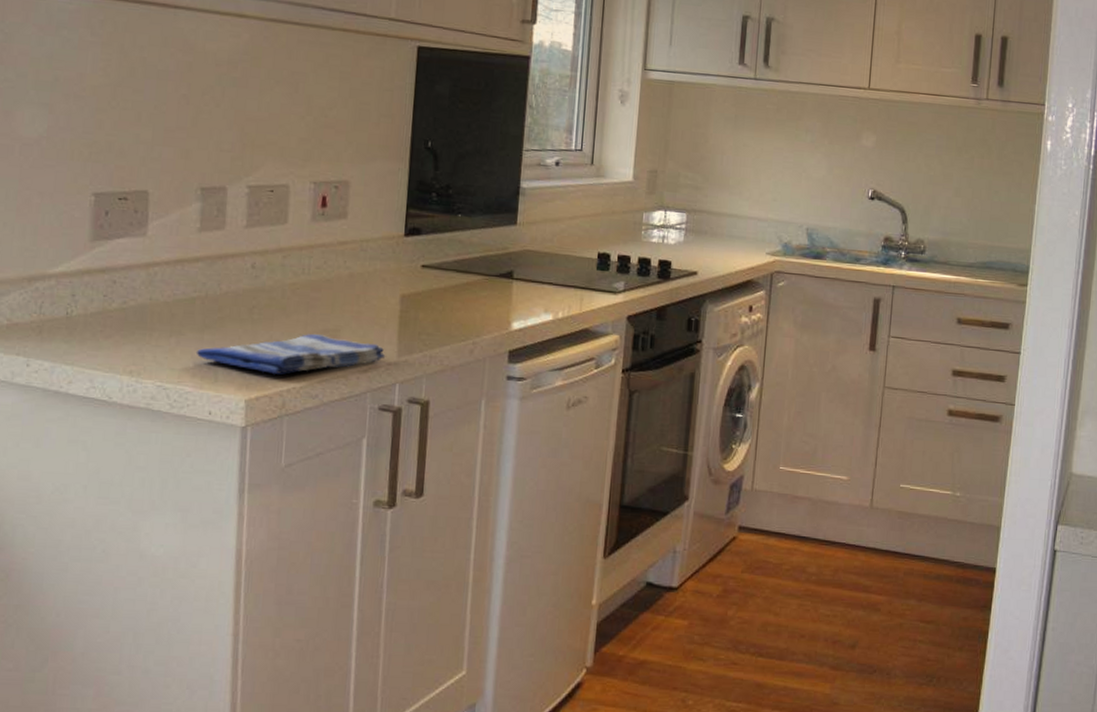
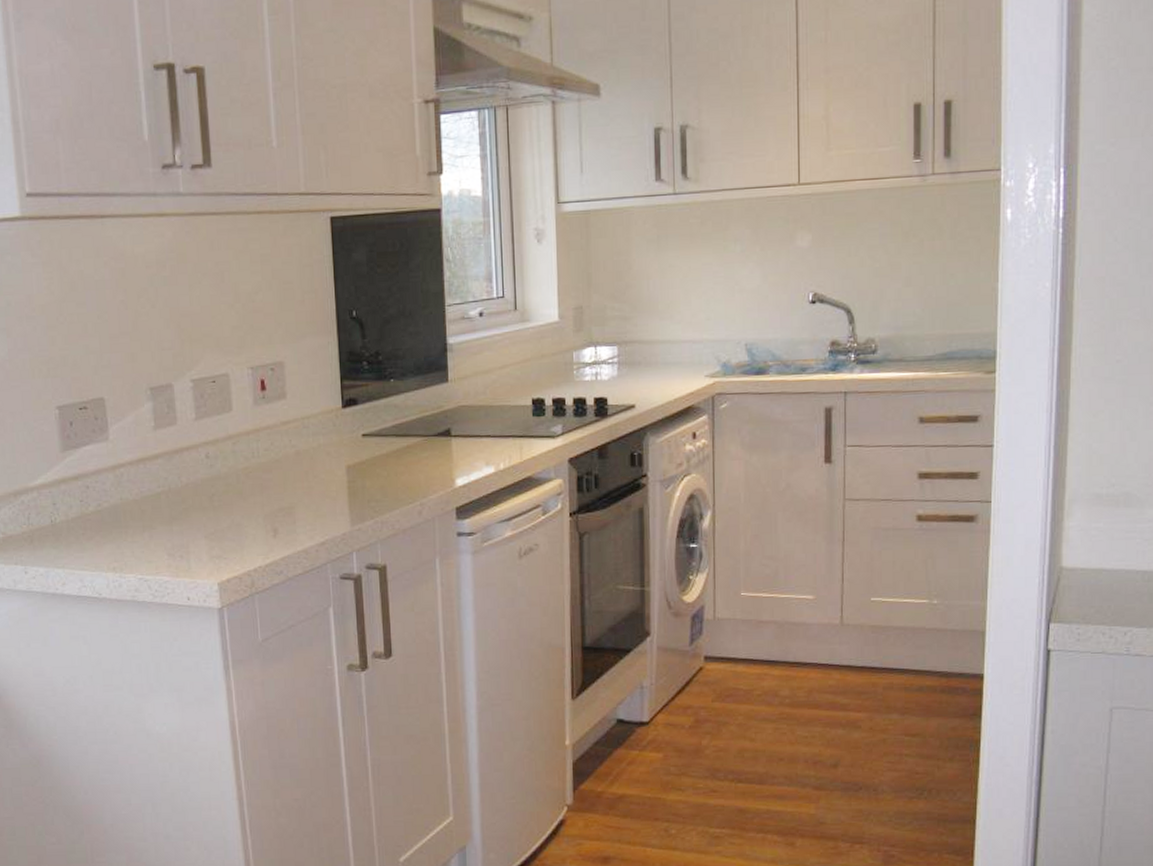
dish towel: present [196,334,386,375] -> none [168,513,340,556]

